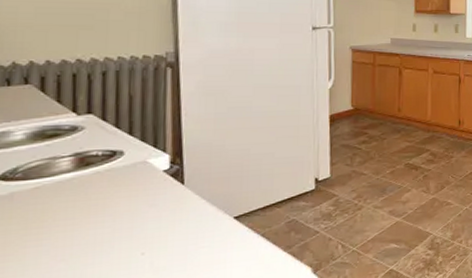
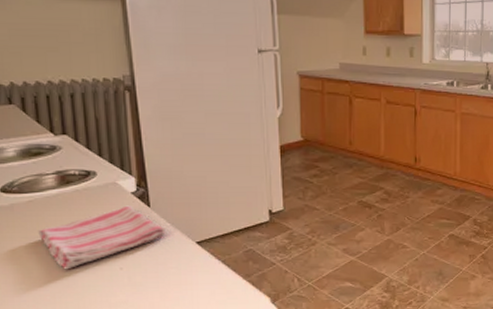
dish towel: none [42,184,200,262] -> present [38,205,166,270]

